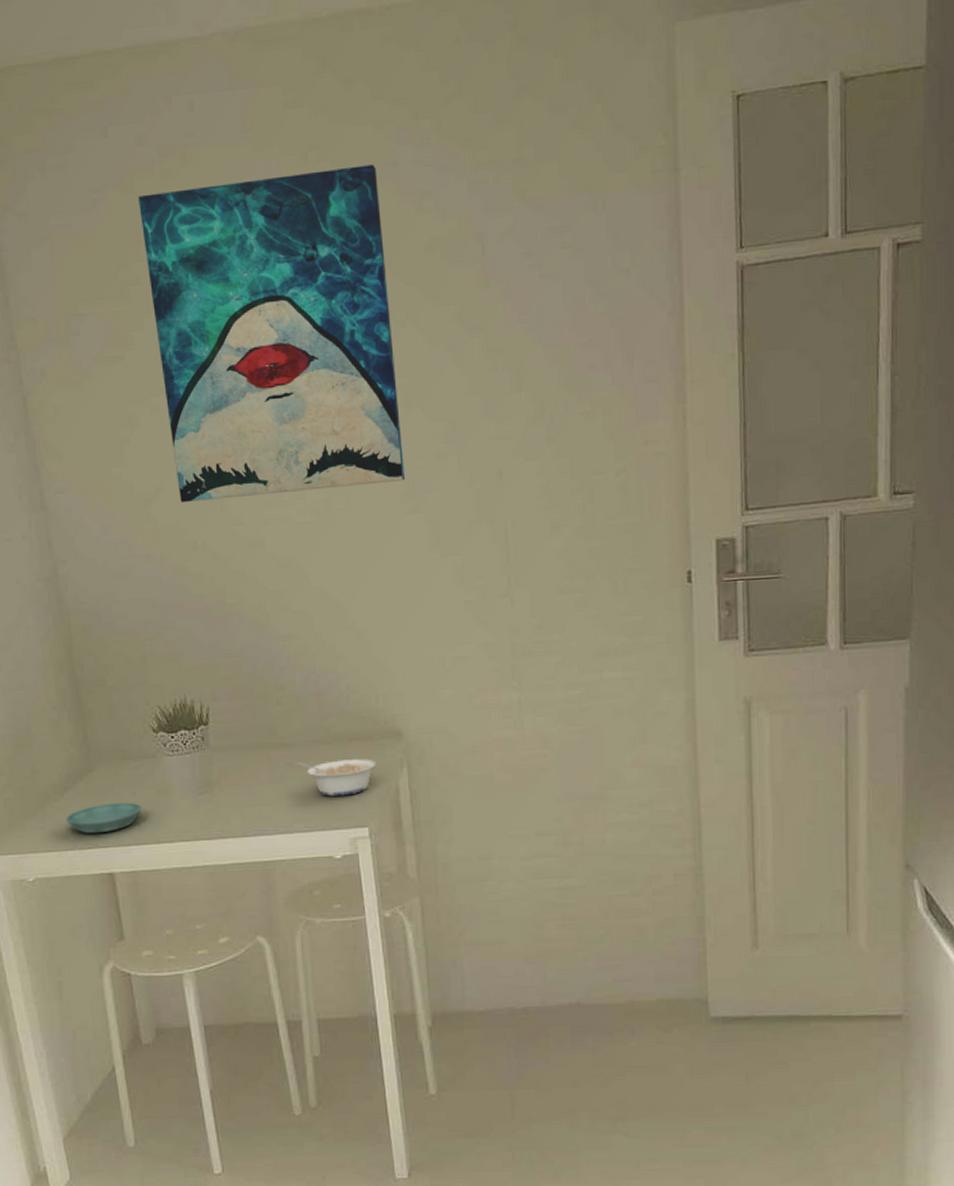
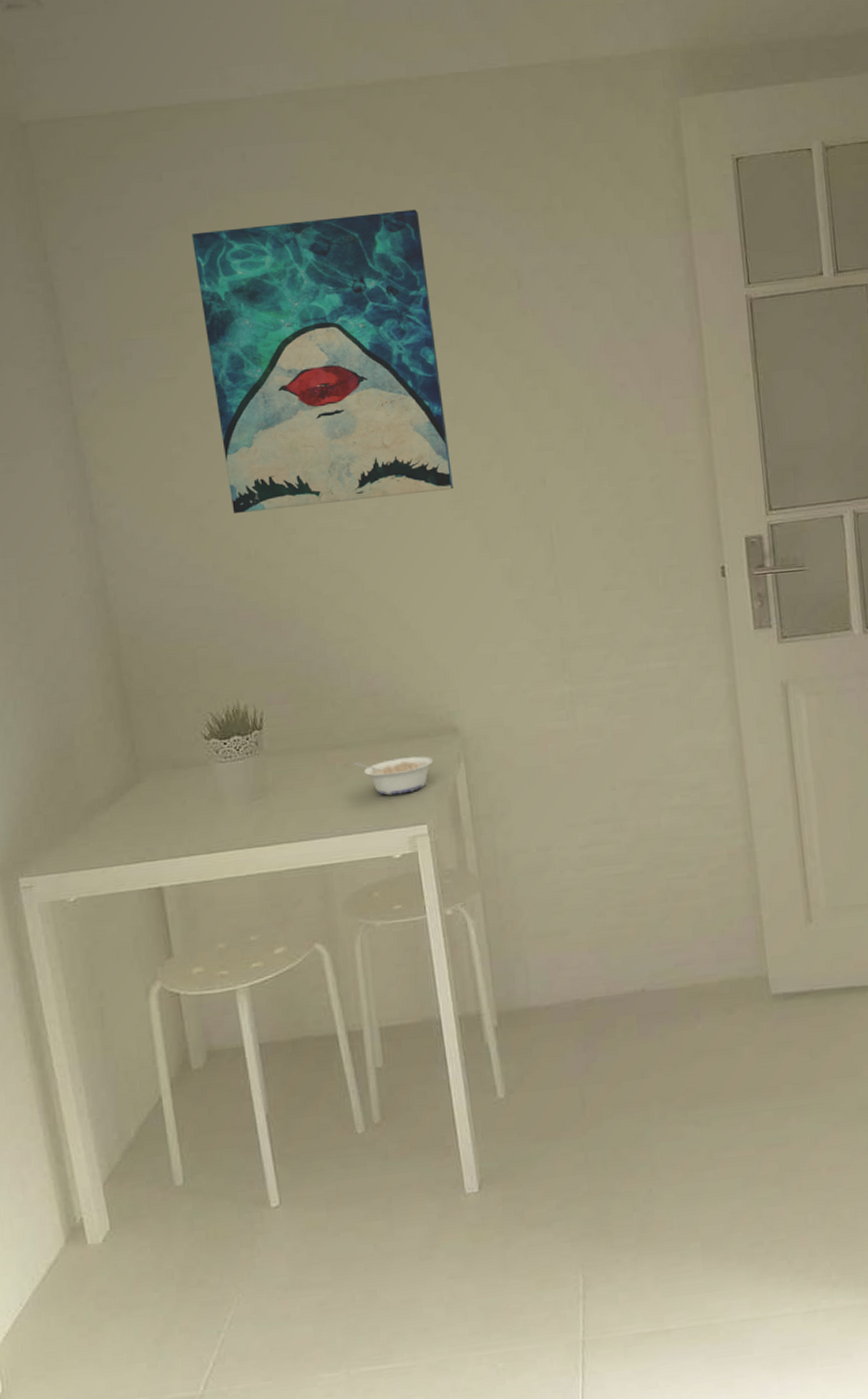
saucer: present [65,802,142,834] -> none [111,812,193,848]

